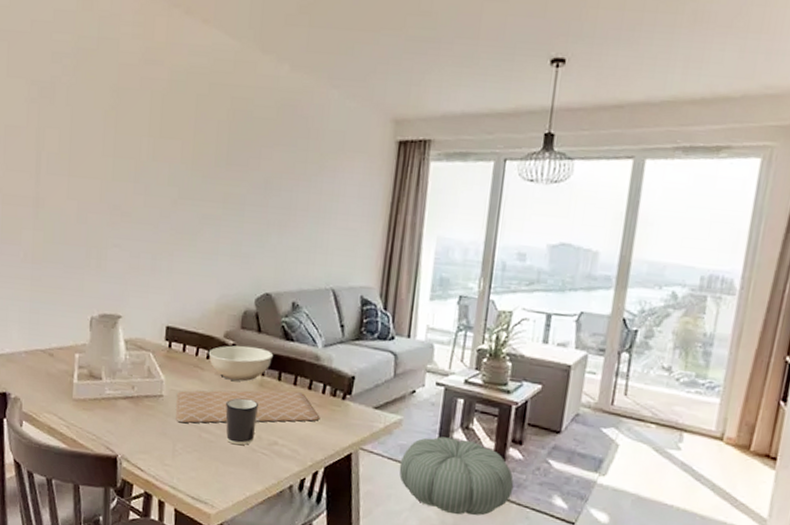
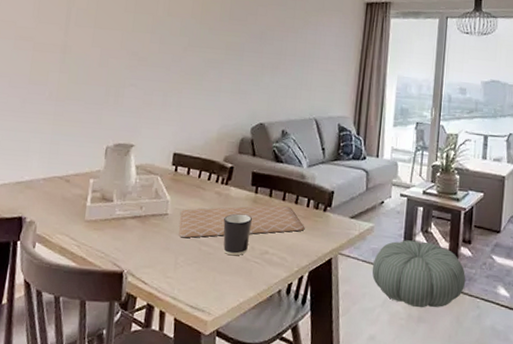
bowl: present [208,345,274,382] -> none [209,168,266,199]

